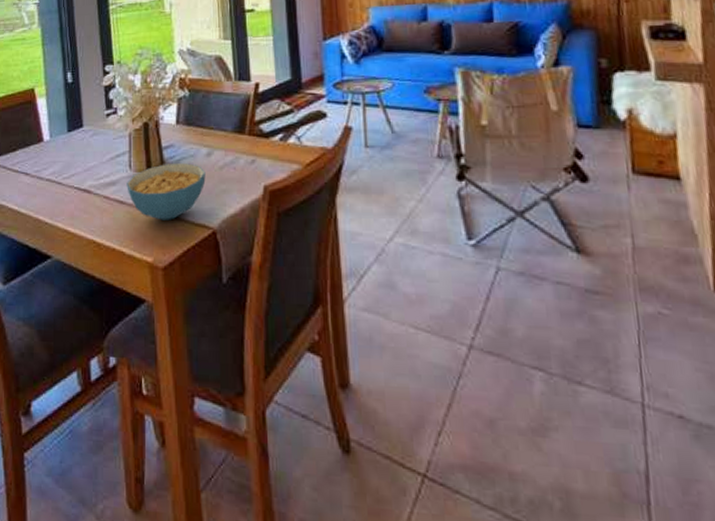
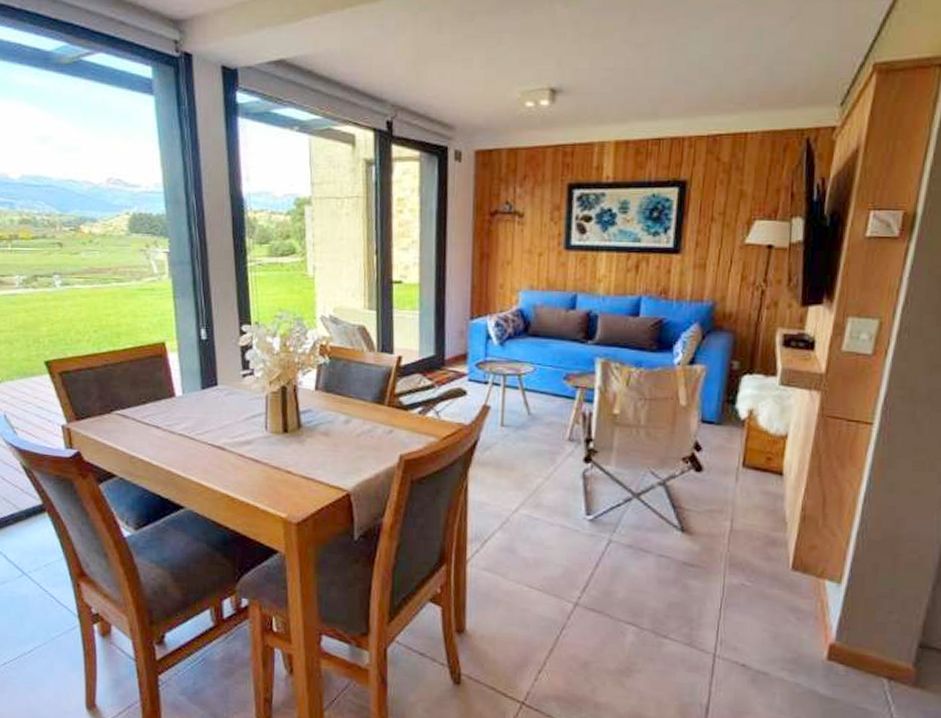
cereal bowl: present [127,163,206,220] -> none [262,427,343,481]

